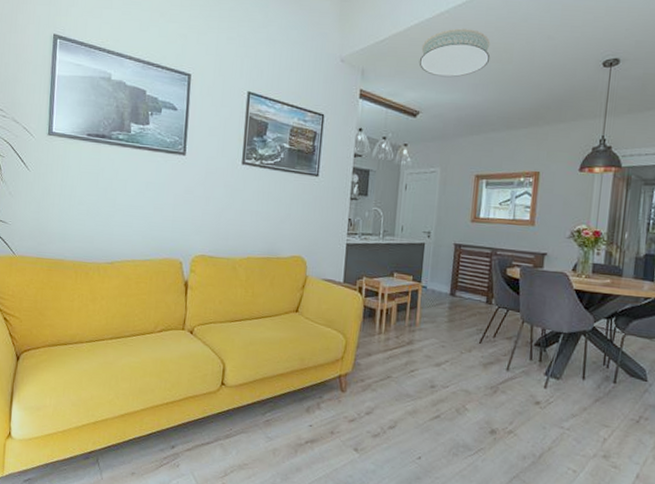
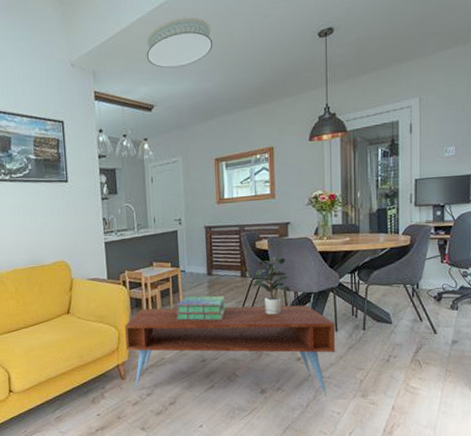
coffee table: none [352,320,584,451] -> present [124,305,336,397]
stack of books: none [409,315,466,347] -> present [175,295,227,321]
potted plant: none [495,287,539,351] -> present [251,256,291,315]

